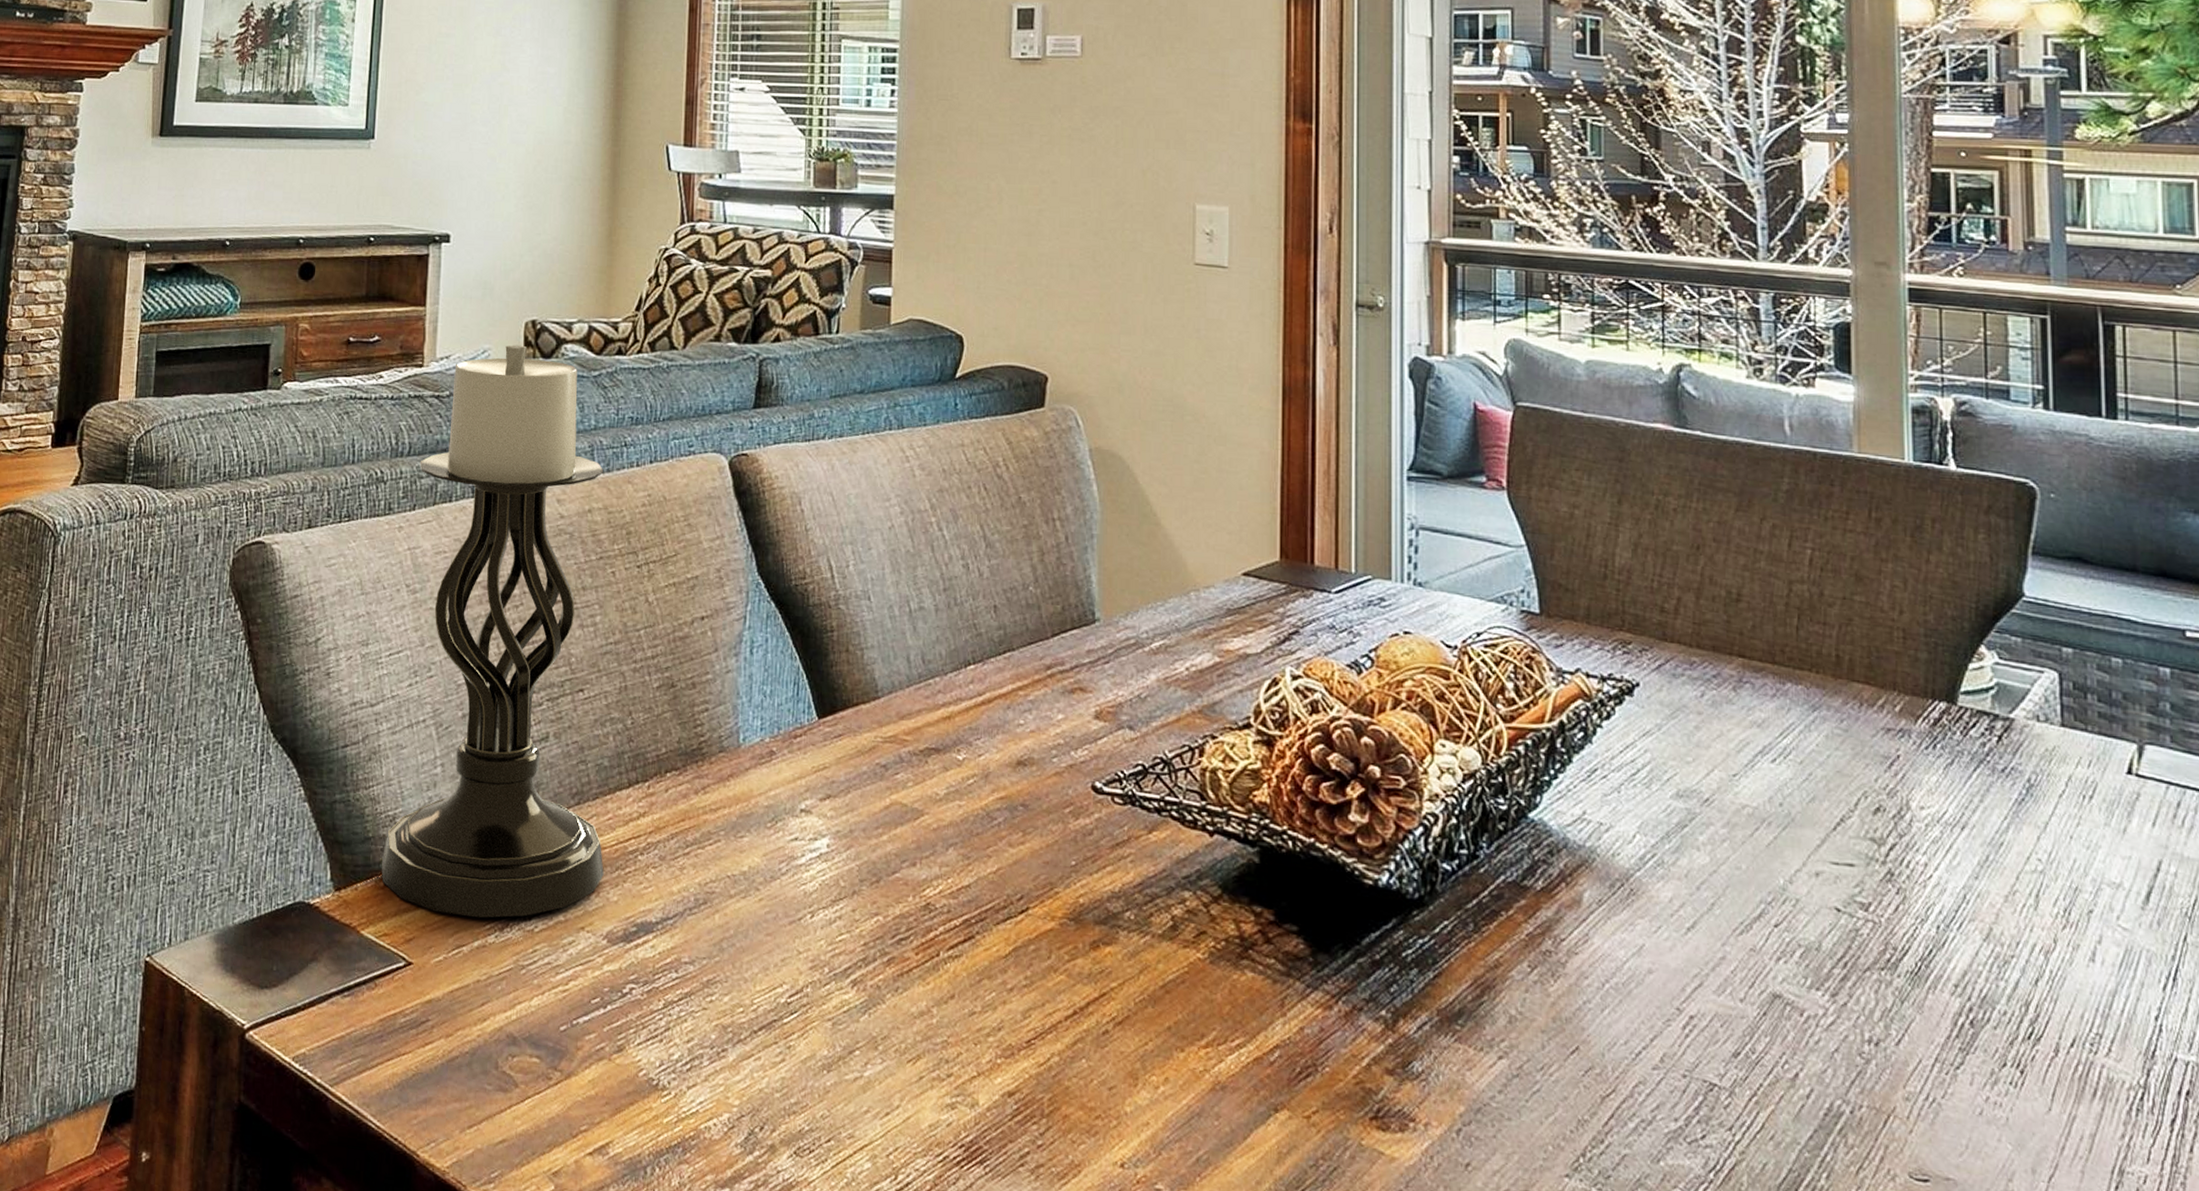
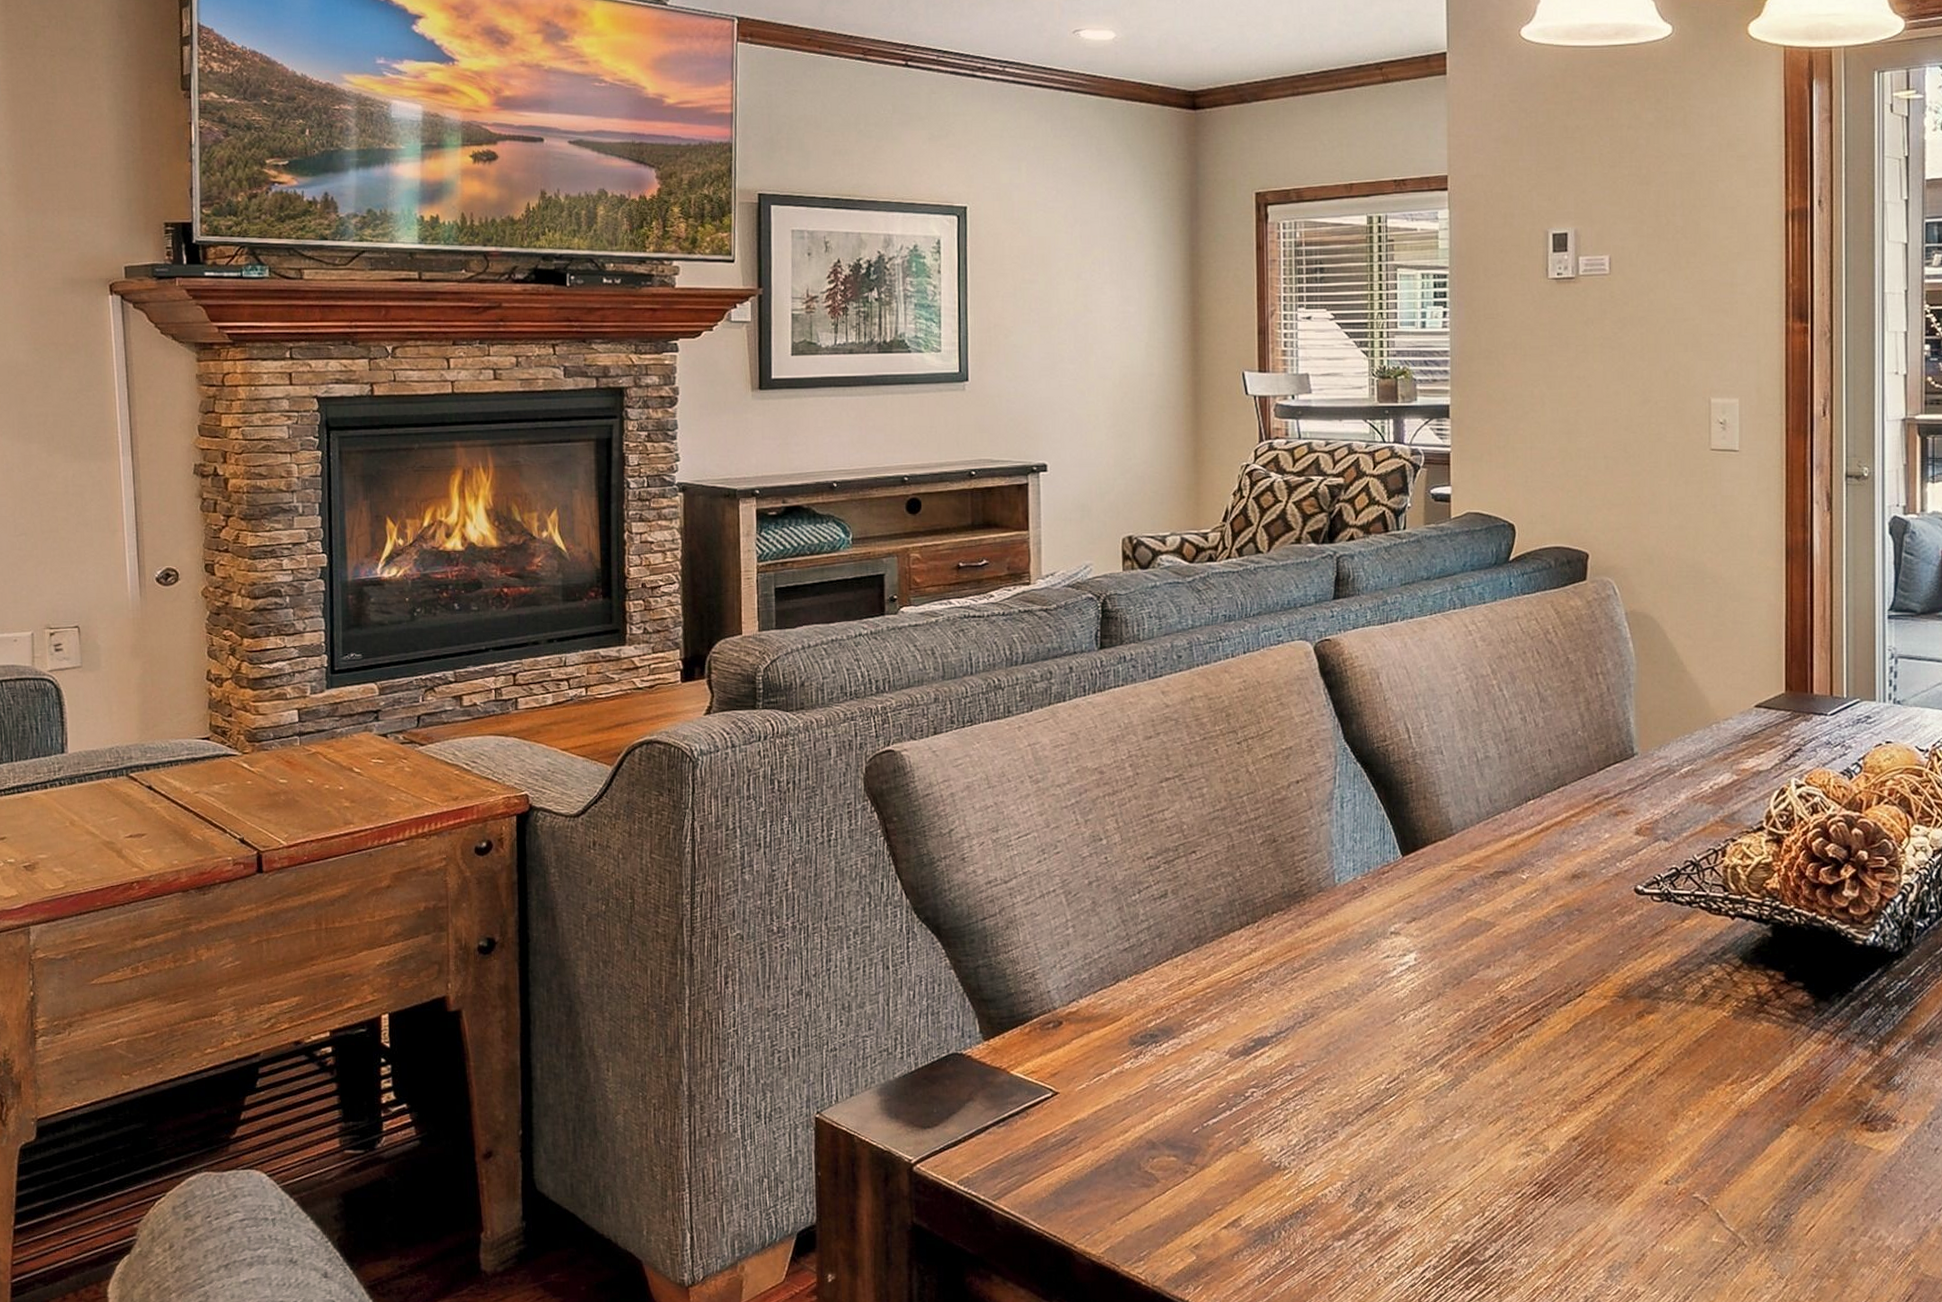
candle holder: present [381,344,604,919] -> none [1024,559,1223,1050]

